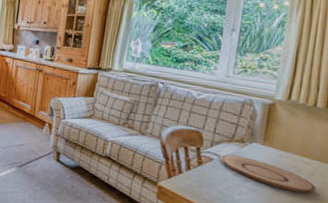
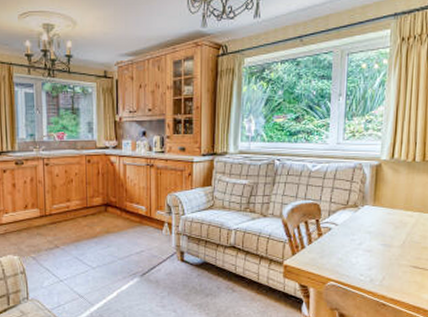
plate: present [221,154,317,193] -> none [338,220,419,245]

